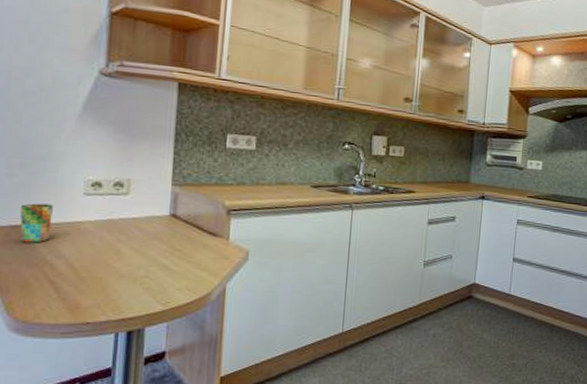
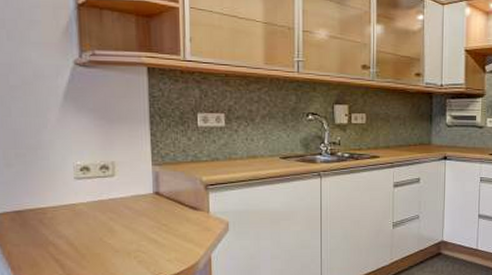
cup: present [19,203,53,243] -> none [20,189,50,226]

